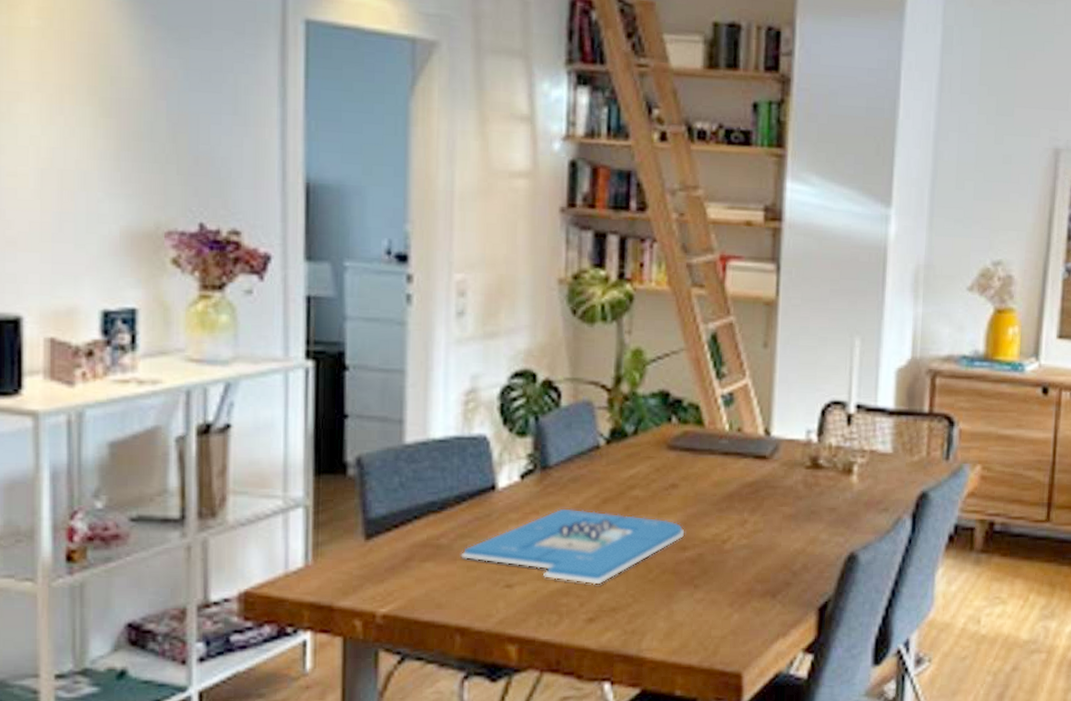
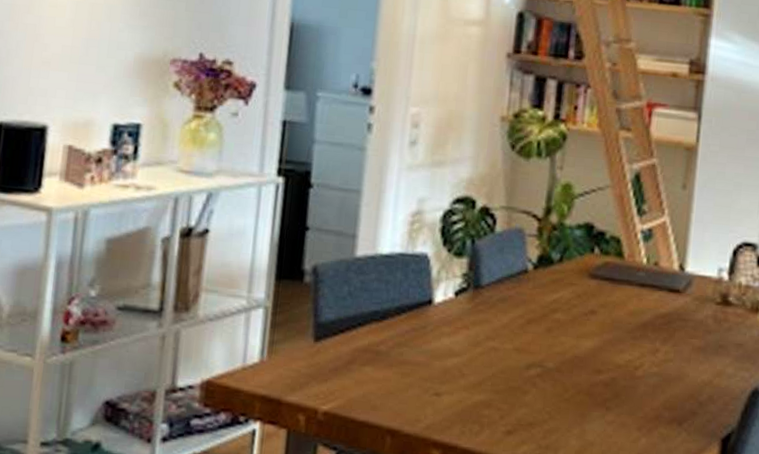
board game: present [461,508,684,585] -> none [396,325,600,400]

